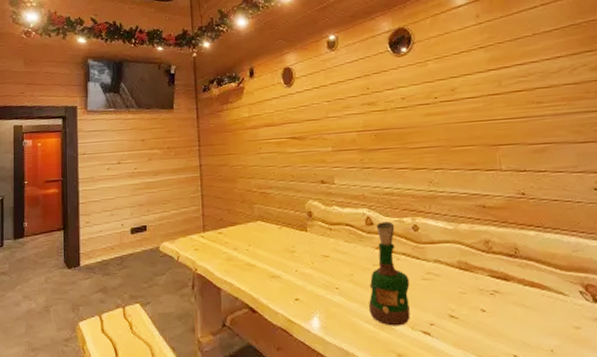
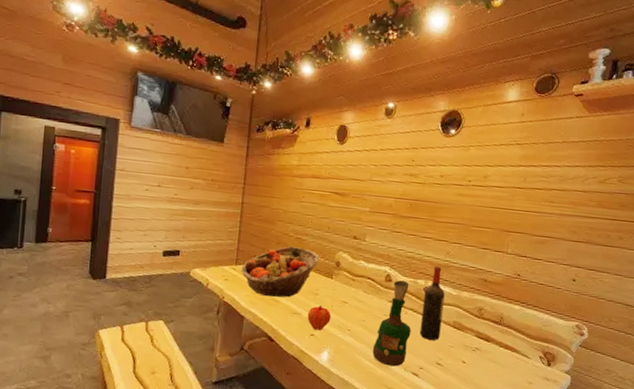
fruit basket: none [209,202,290,261] -> present [241,246,320,298]
fruit: none [287,263,314,293] -> present [307,304,331,331]
wine bottle: none [414,198,446,288] -> present [419,265,445,340]

